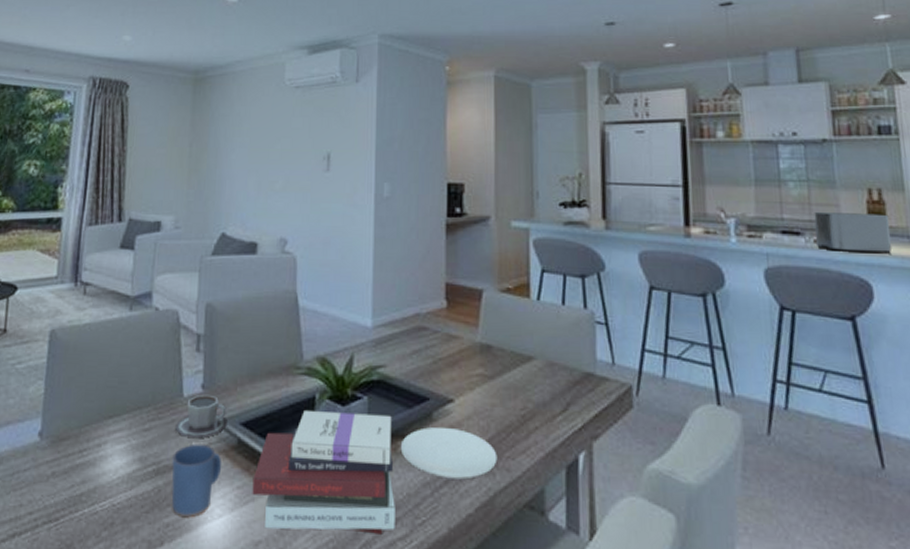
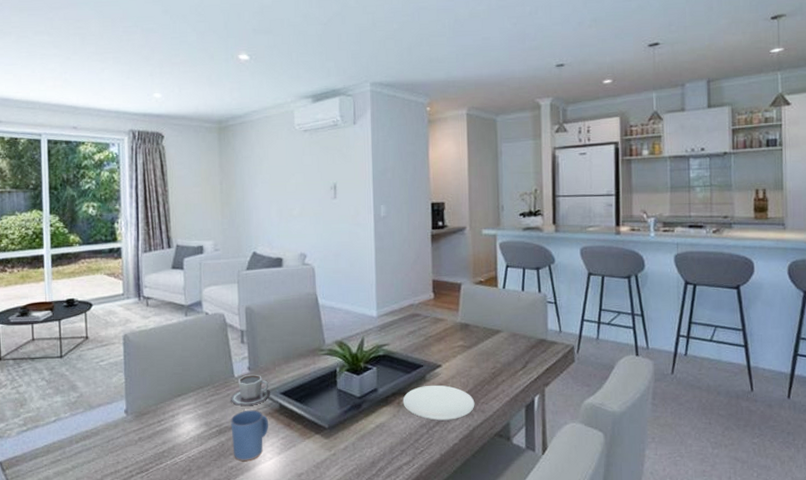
books: present [252,411,395,535] -> none [293,379,401,465]
toaster: present [814,212,892,254] -> none [714,208,771,239]

